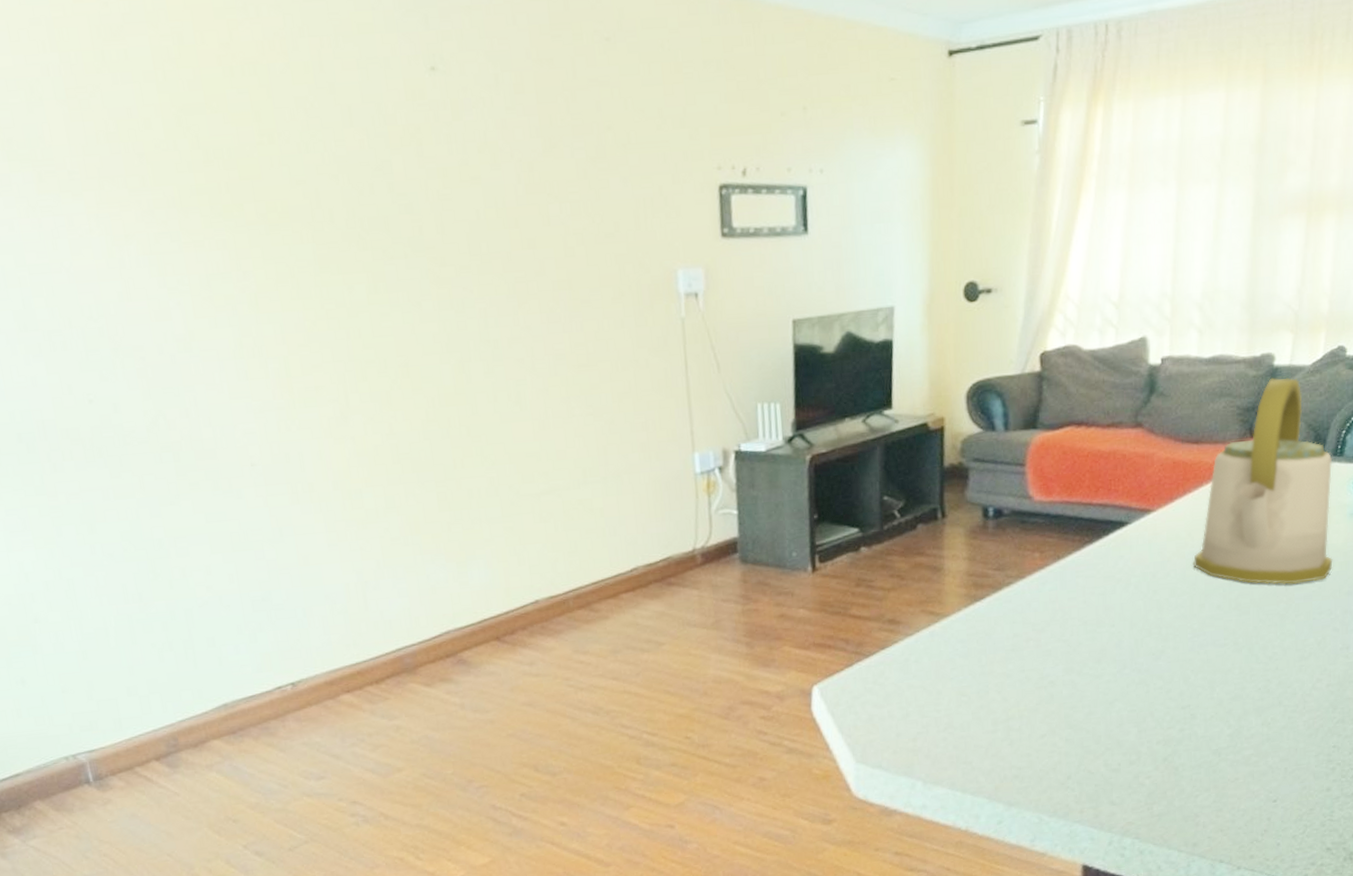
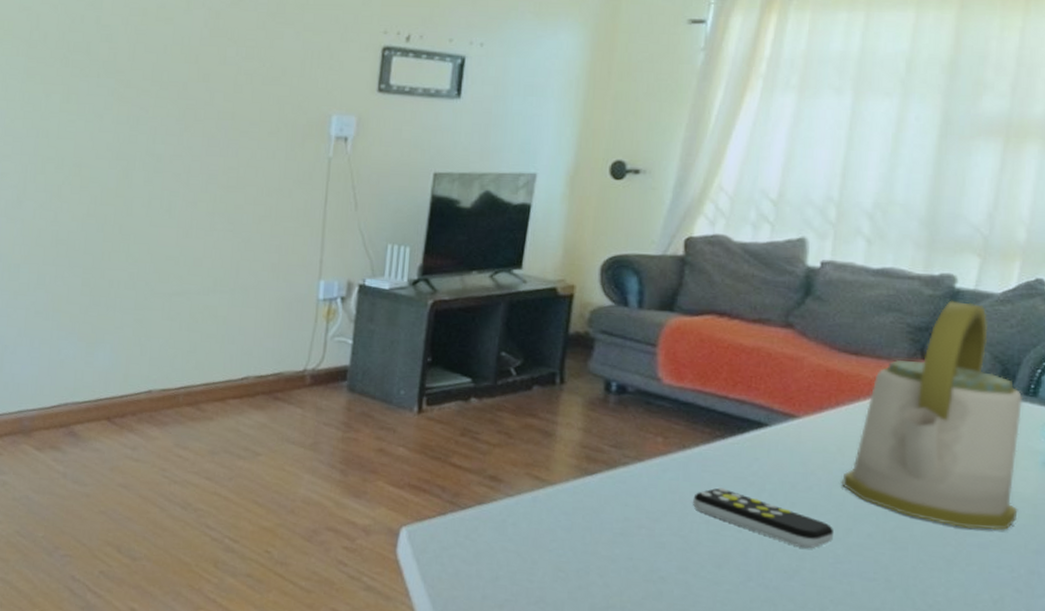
remote control: none [1071,589,1190,630] -> present [693,487,833,549]

